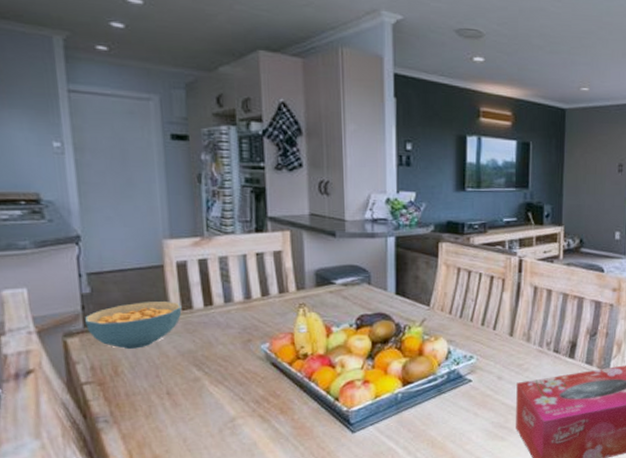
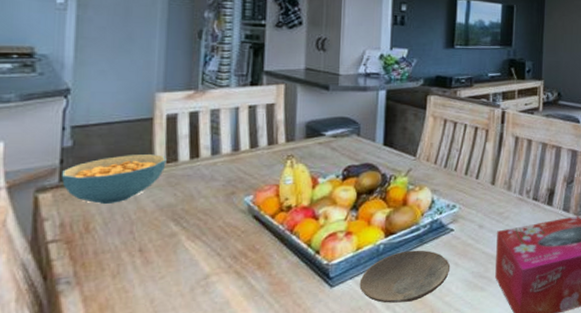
plate: none [380,399,470,449] -> present [359,250,451,303]

